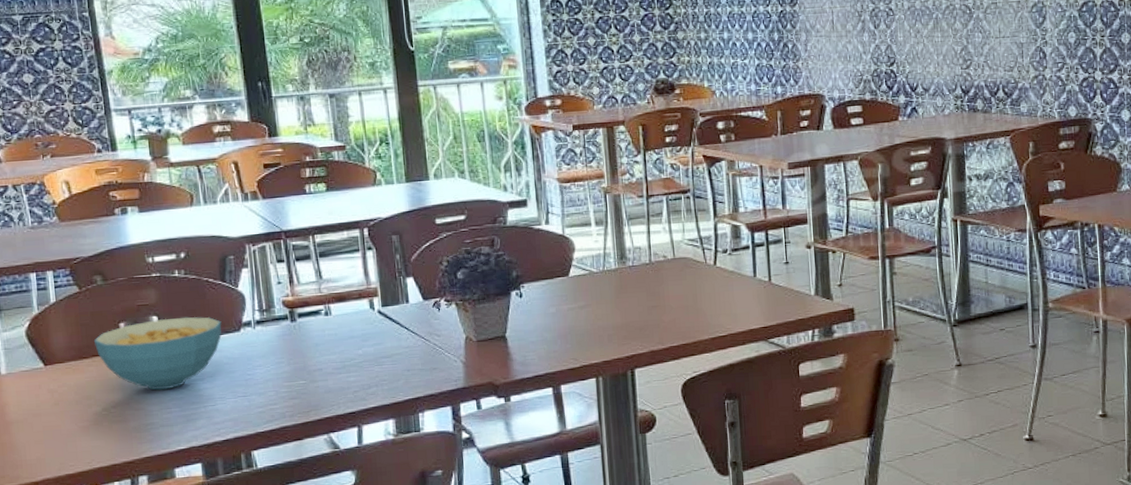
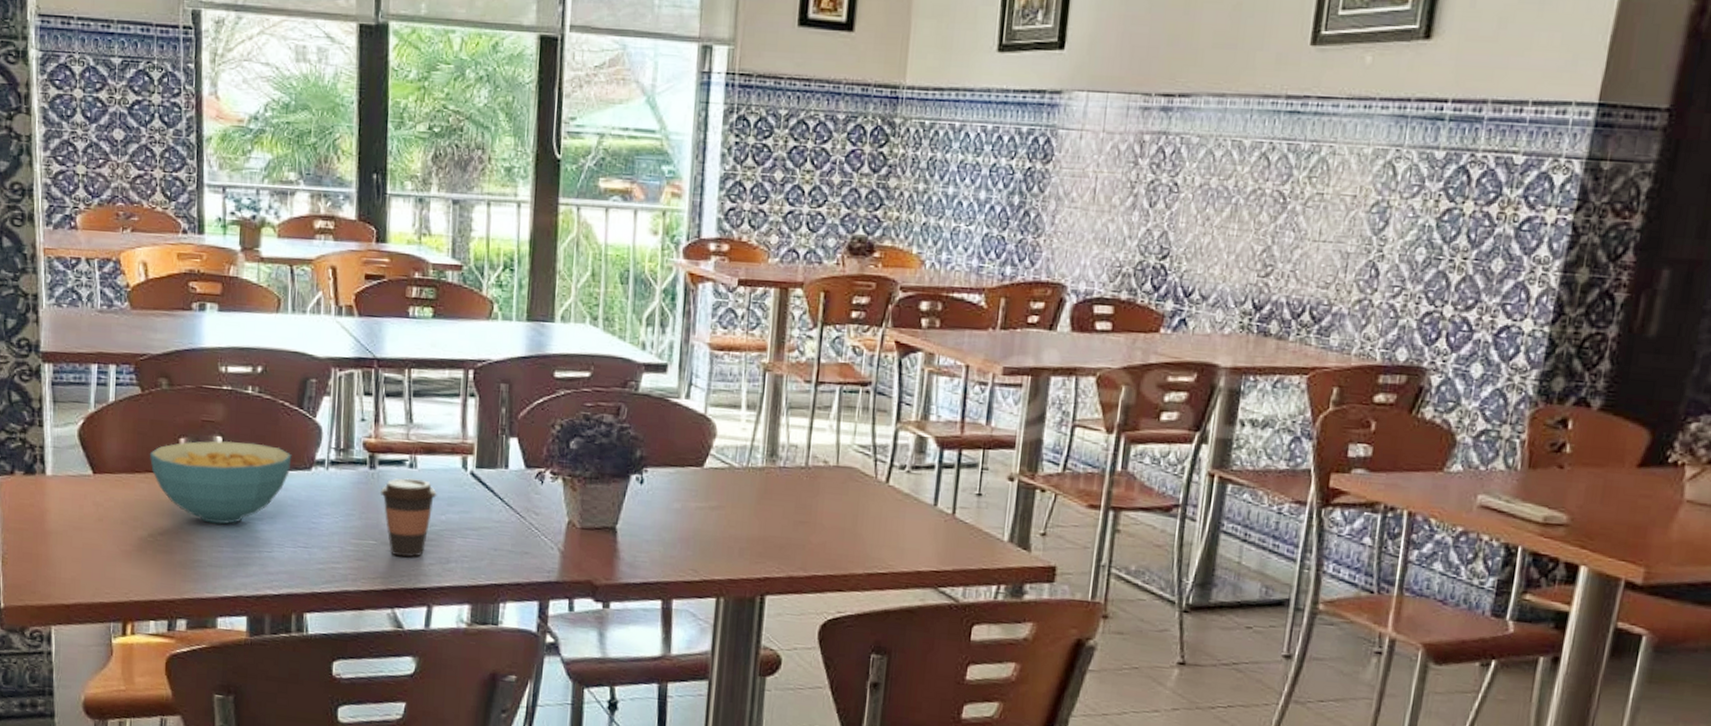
coffee cup: none [302,324,352,390] -> present [379,478,437,558]

